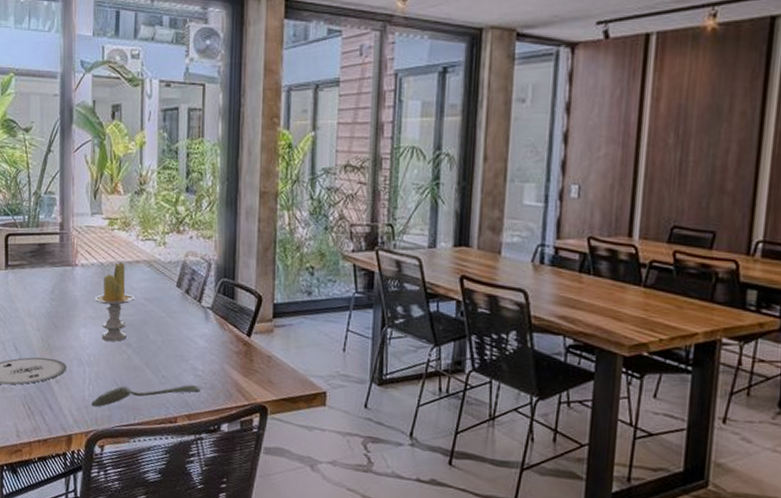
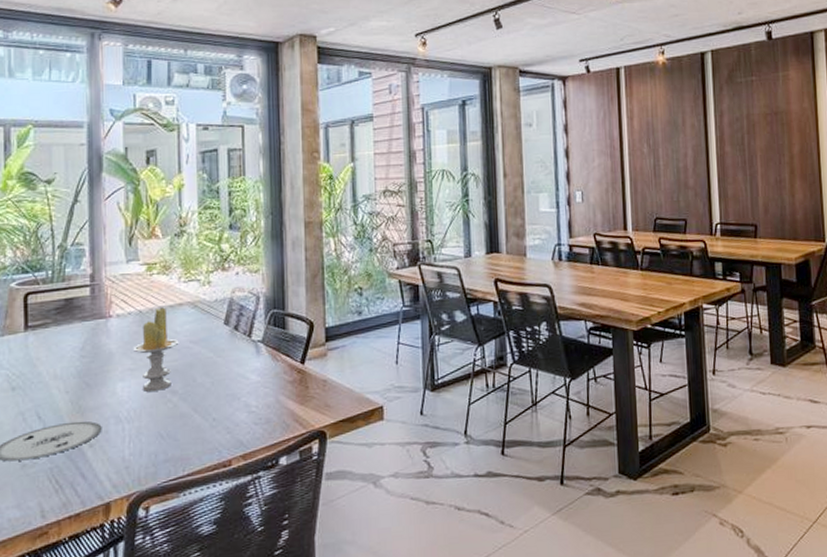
spoon: present [91,385,201,407] -> none [133,423,256,466]

